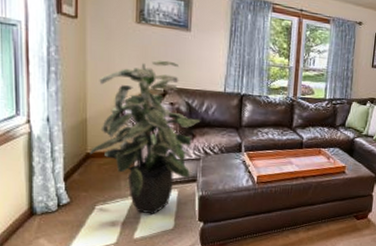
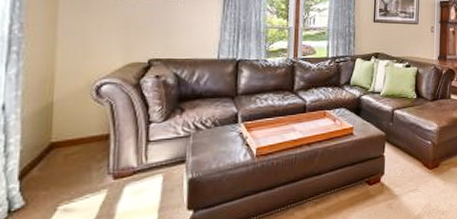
indoor plant: present [90,60,201,214] -> none [55,30,191,209]

